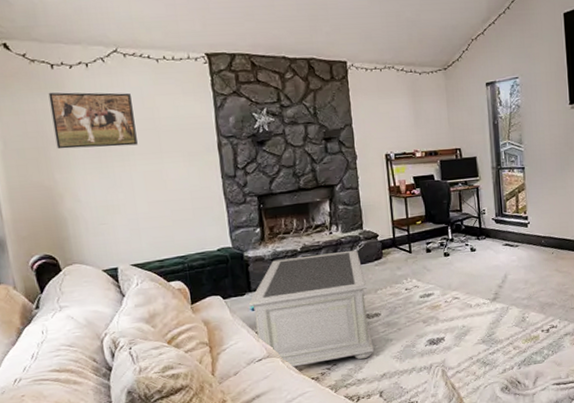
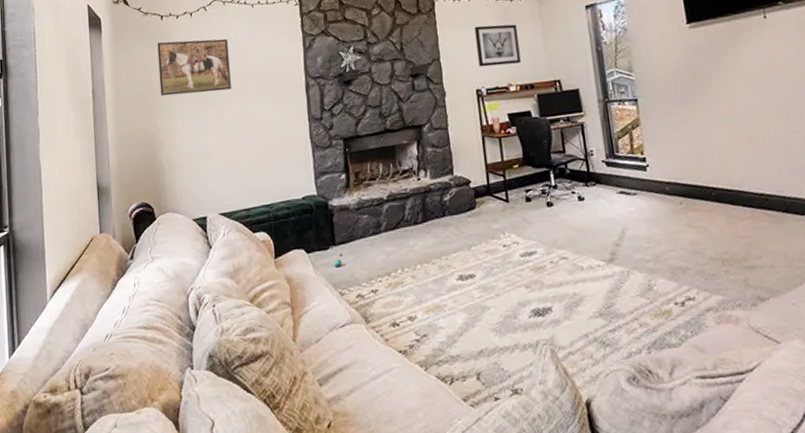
coffee table: present [248,249,374,367] -> none [332,198,469,336]
wall art: none [385,95,427,134] -> present [474,24,521,68]

